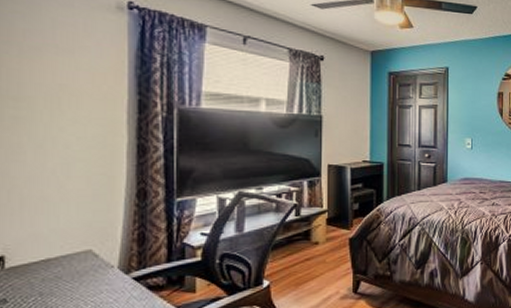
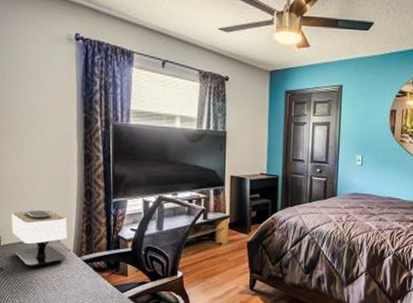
wall sconce: none [23,217,110,294] -> present [11,210,67,267]

